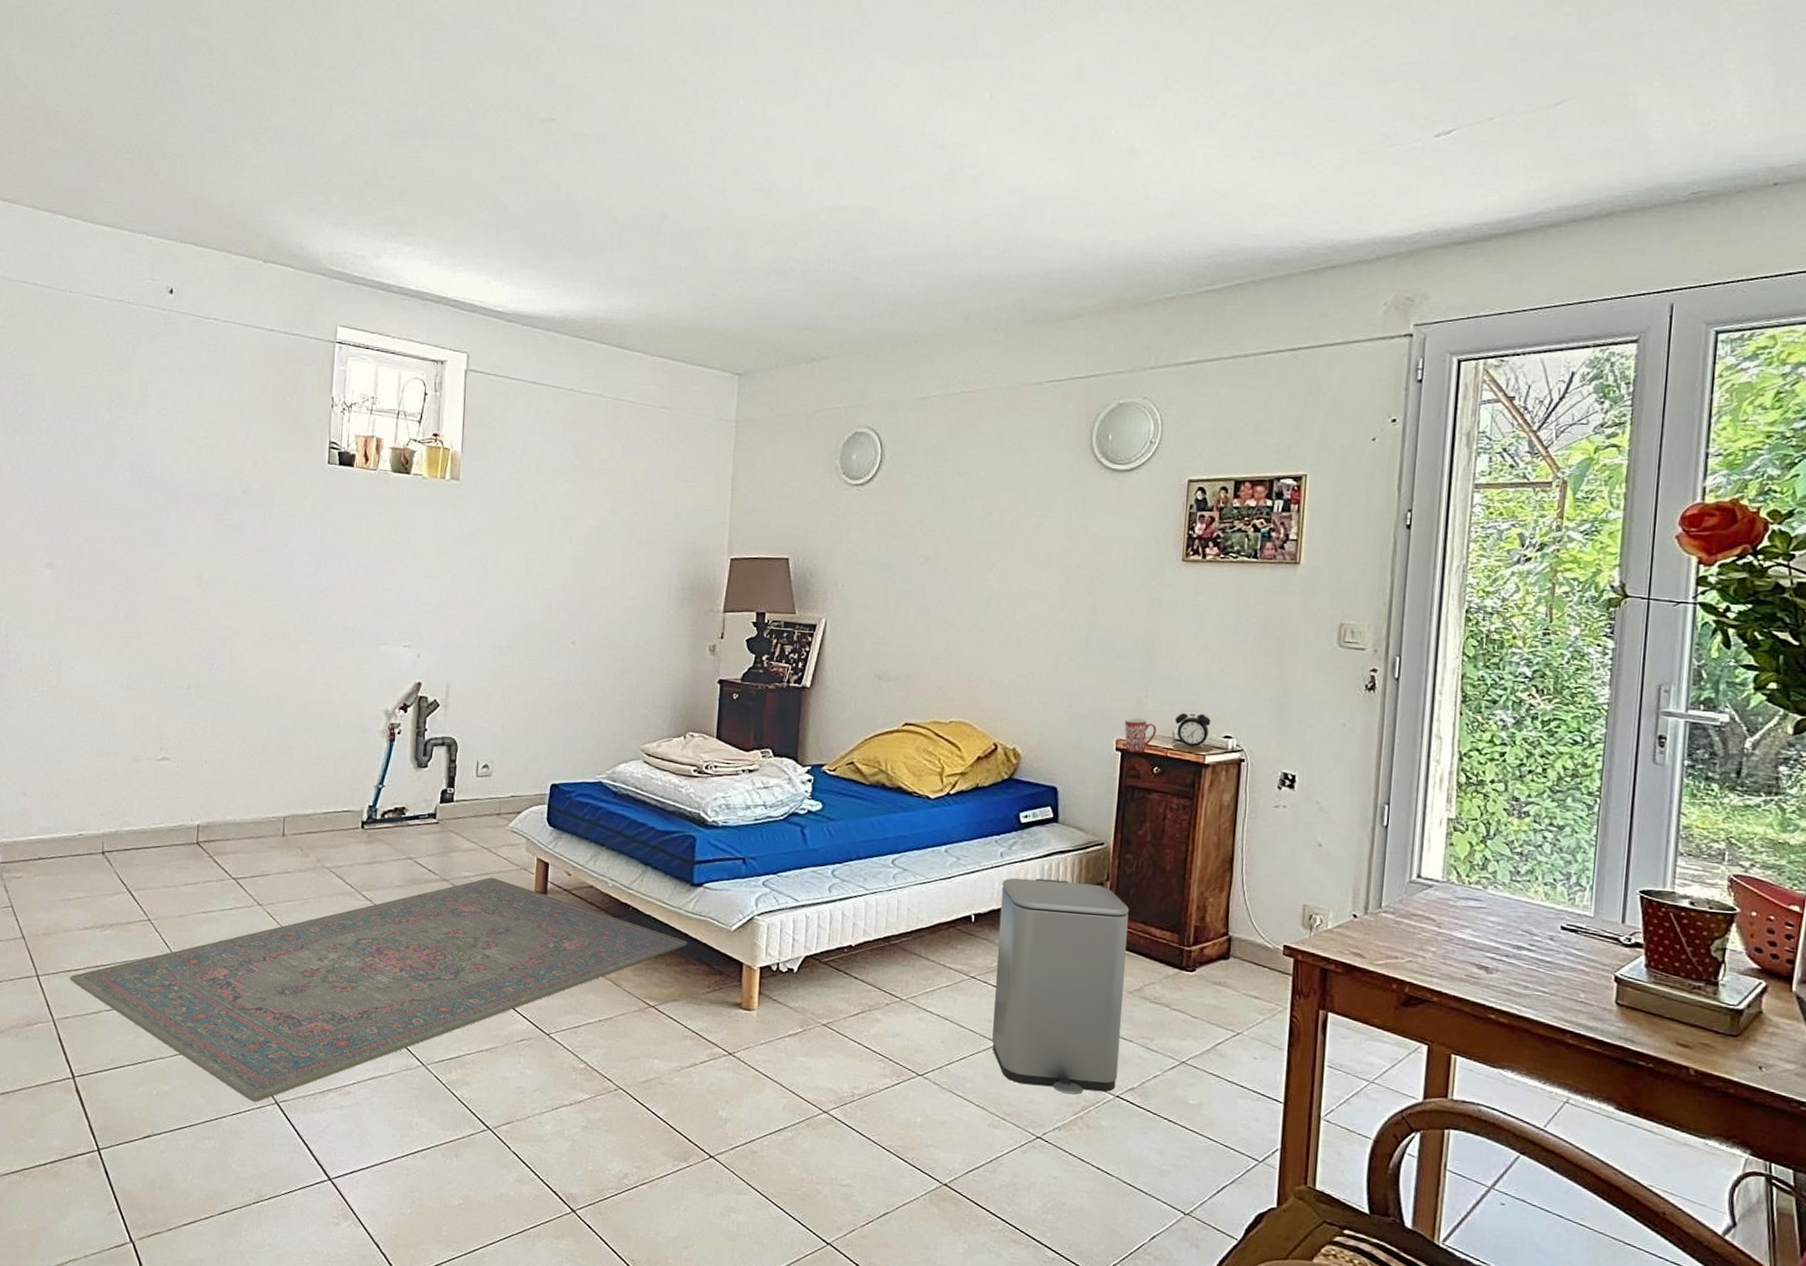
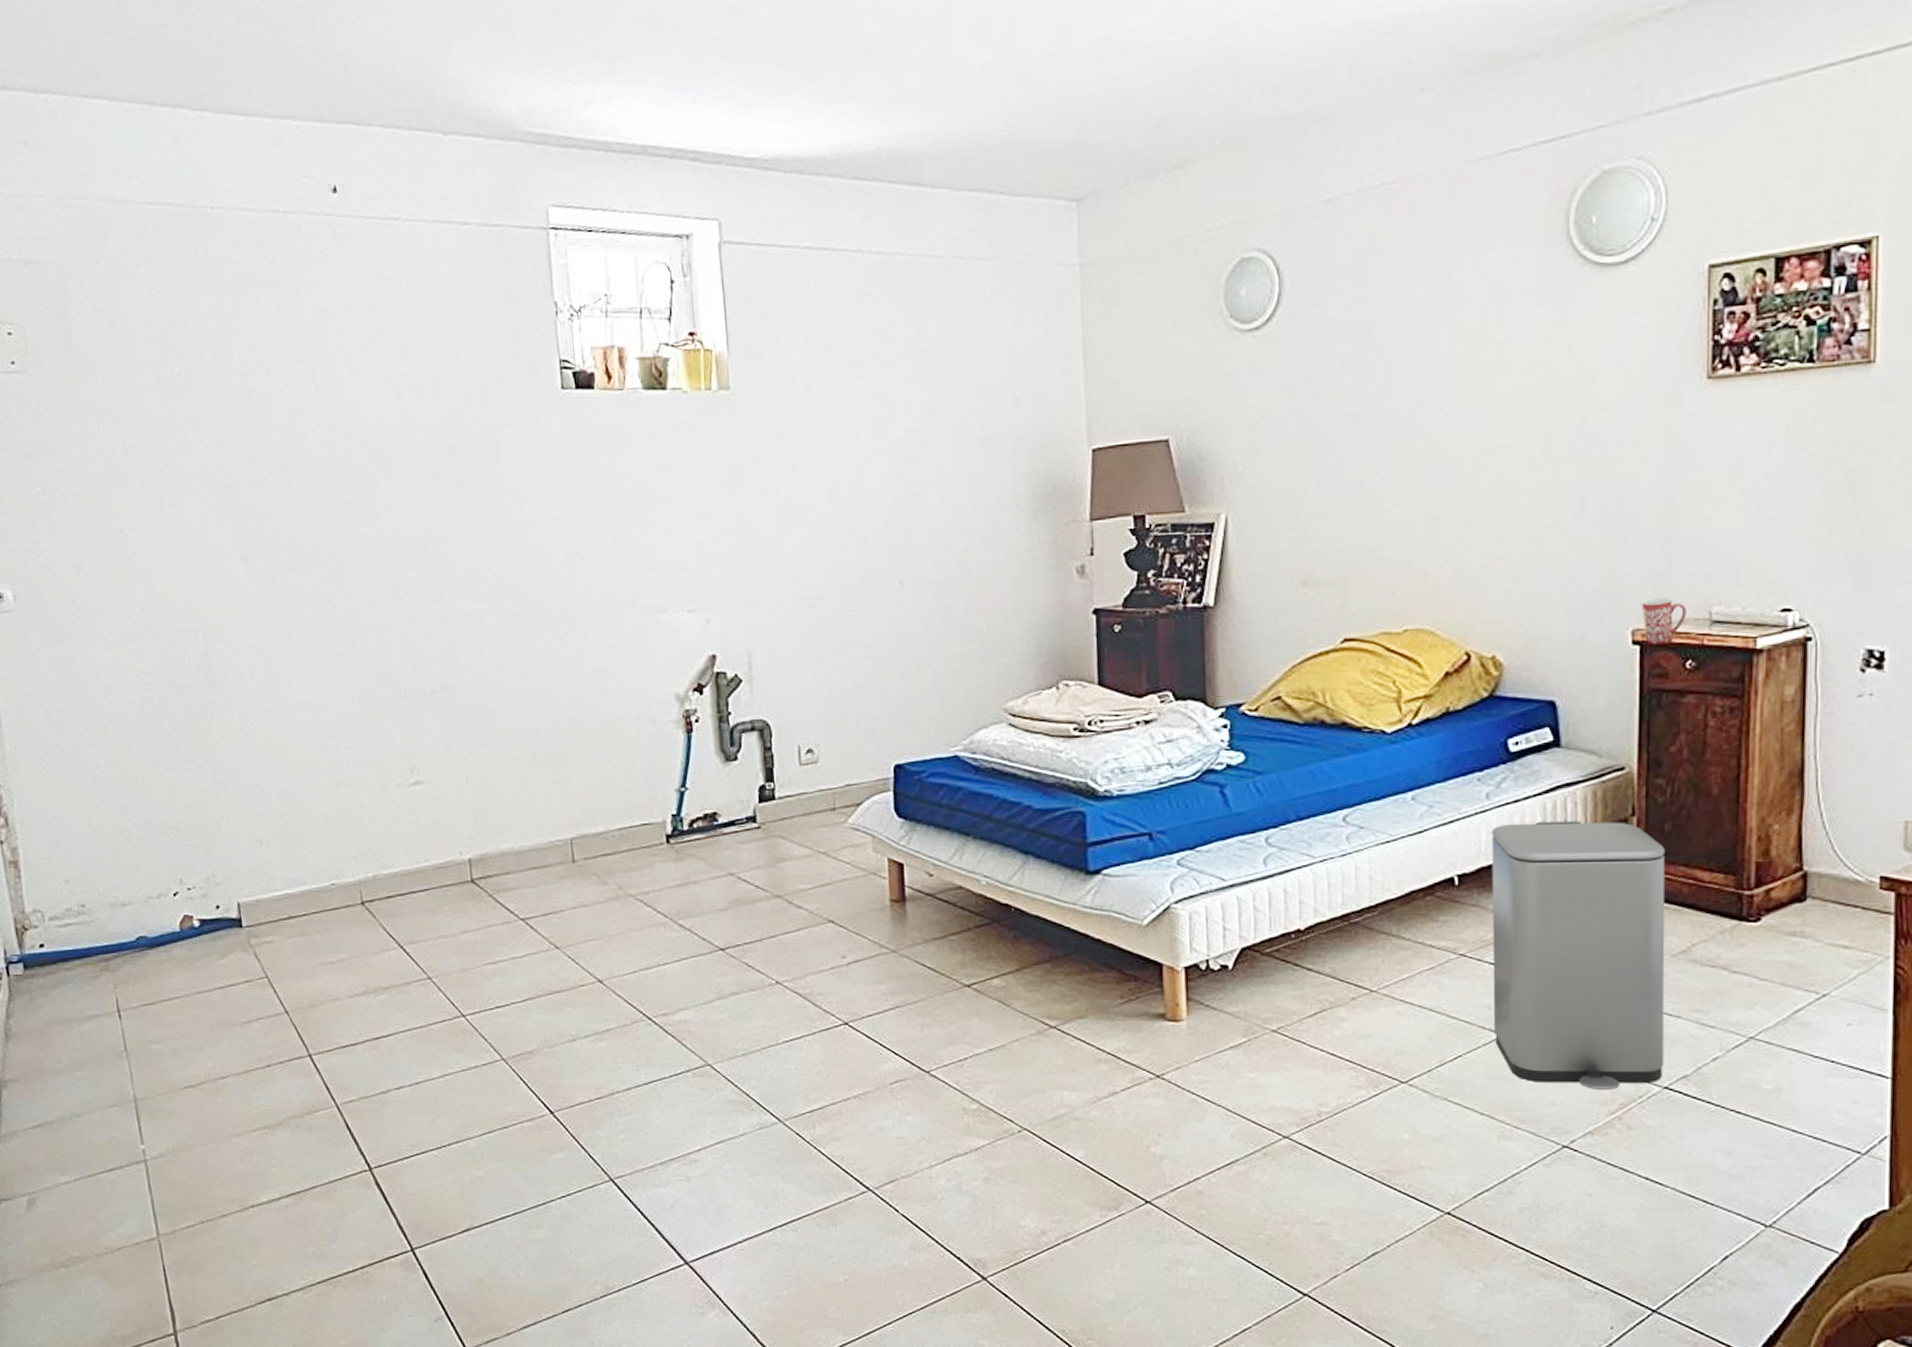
rug: present [69,877,688,1102] -> none [347,887,1090,1181]
alarm clock: present [1173,710,1213,753] -> none [1711,579,1766,636]

